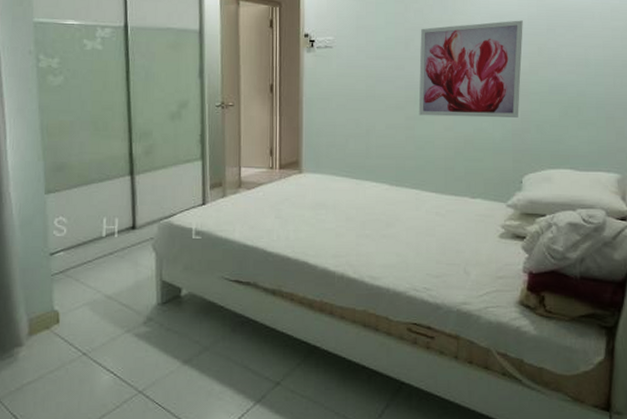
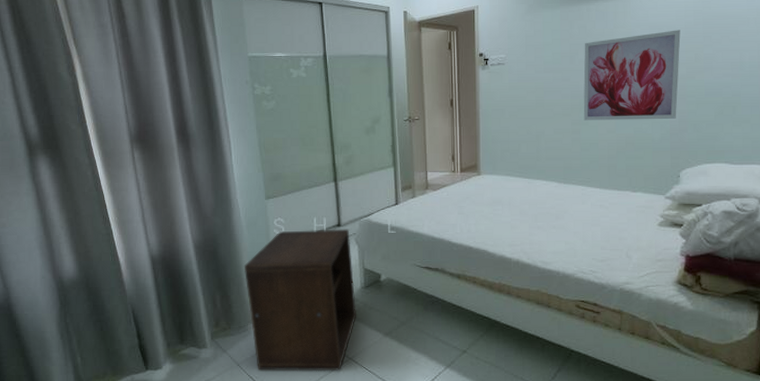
nightstand: none [13,232,151,408] -> present [244,229,357,372]

